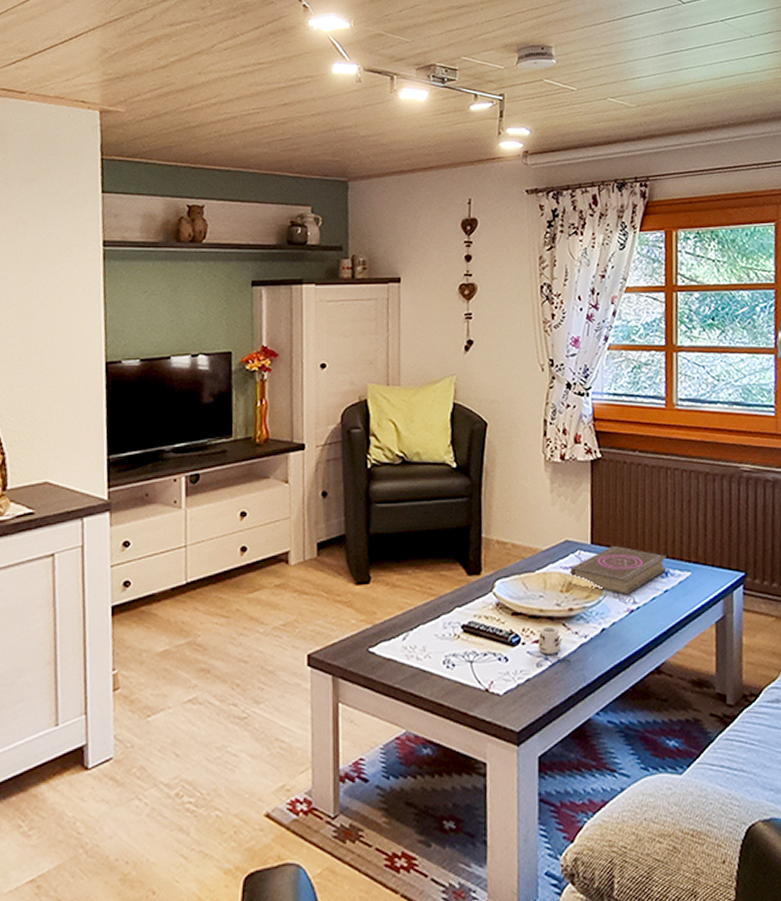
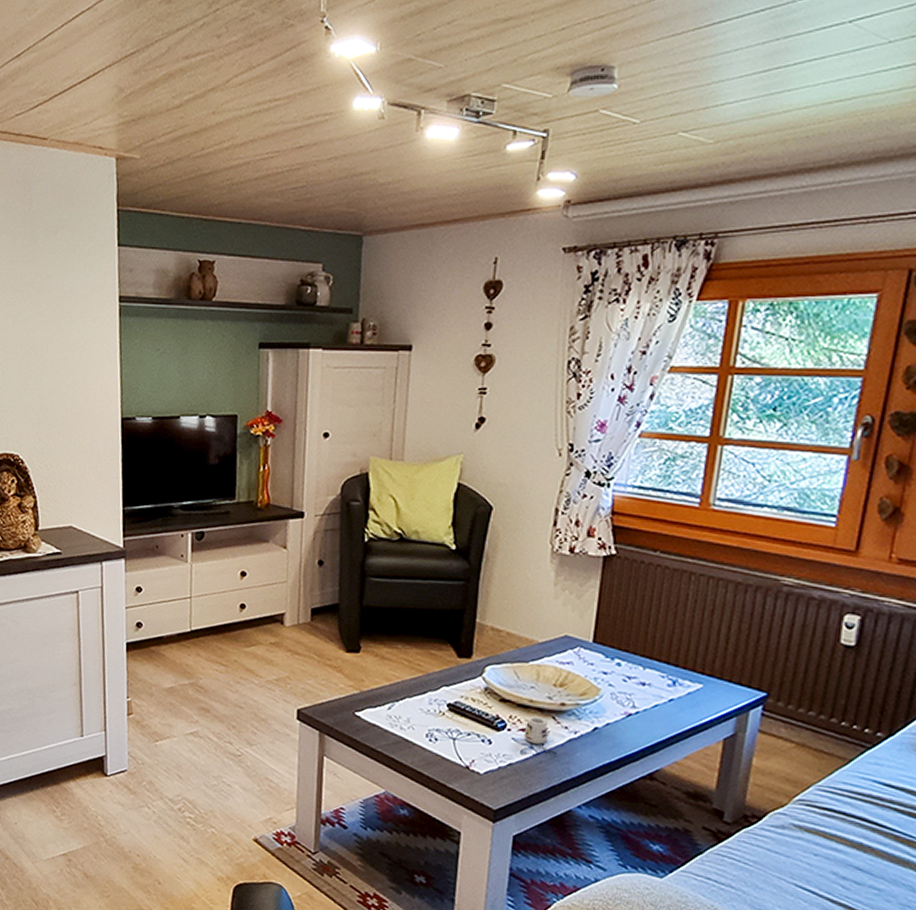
book: present [570,546,667,595] -> none [566,647,677,698]

